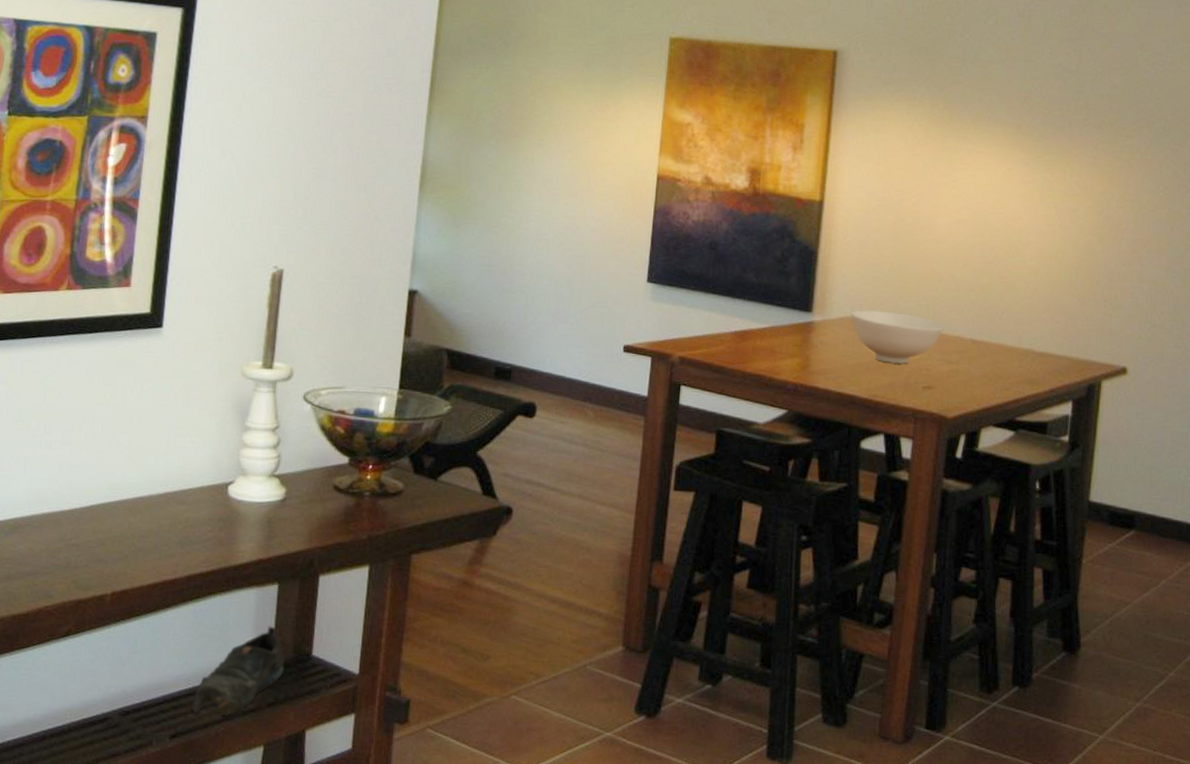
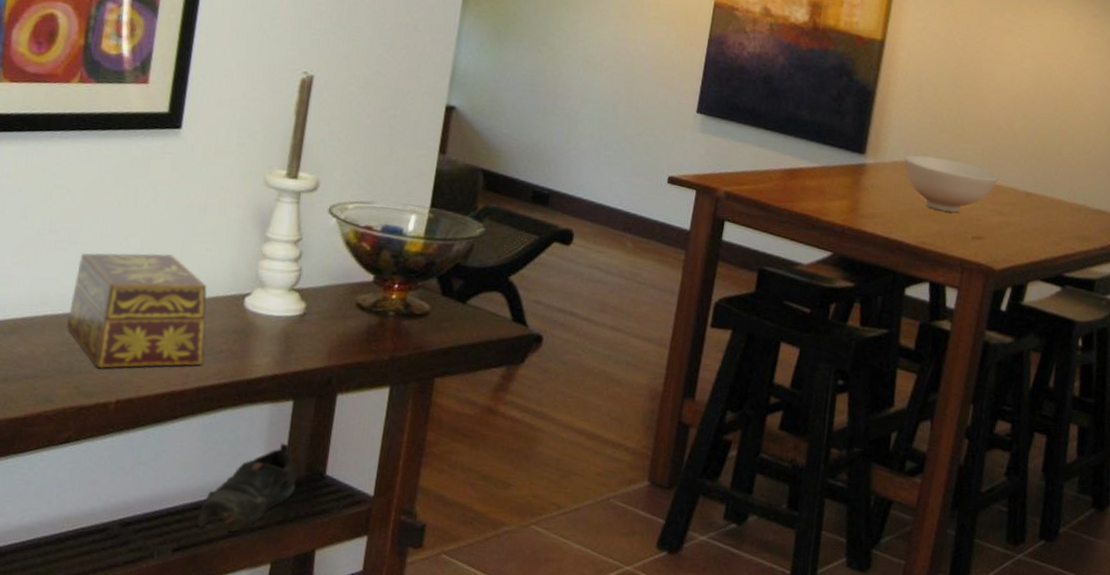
decorative box: none [62,447,193,563] -> present [66,252,208,369]

